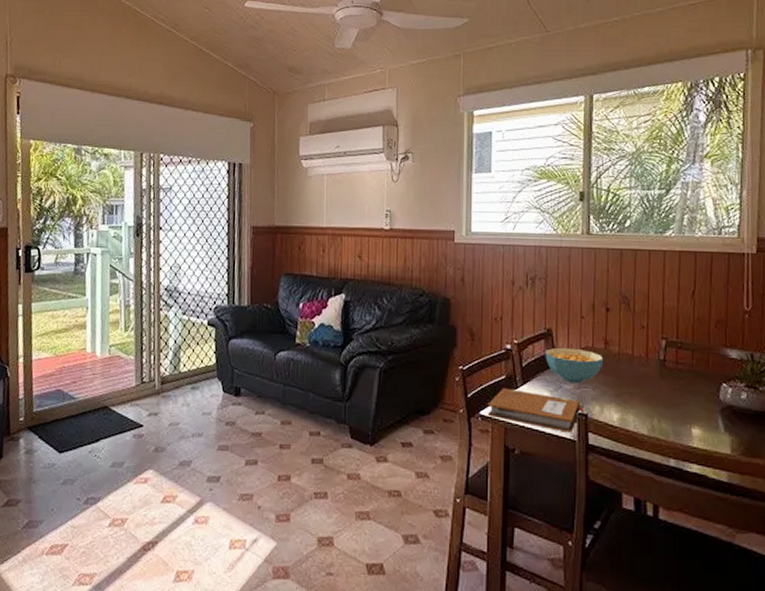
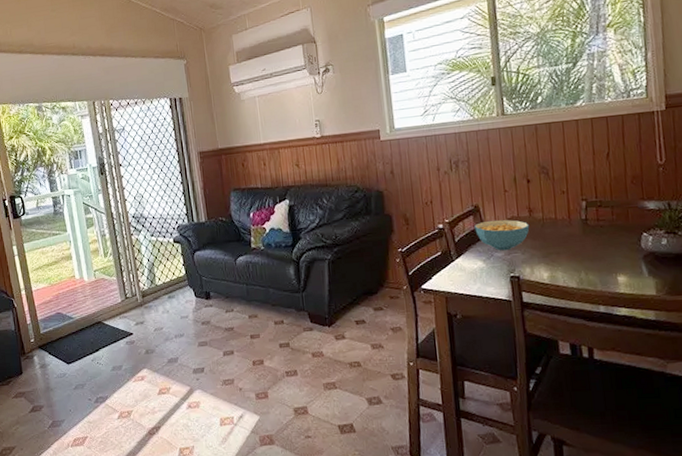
notebook: present [487,387,584,433] -> none [427,262,516,295]

